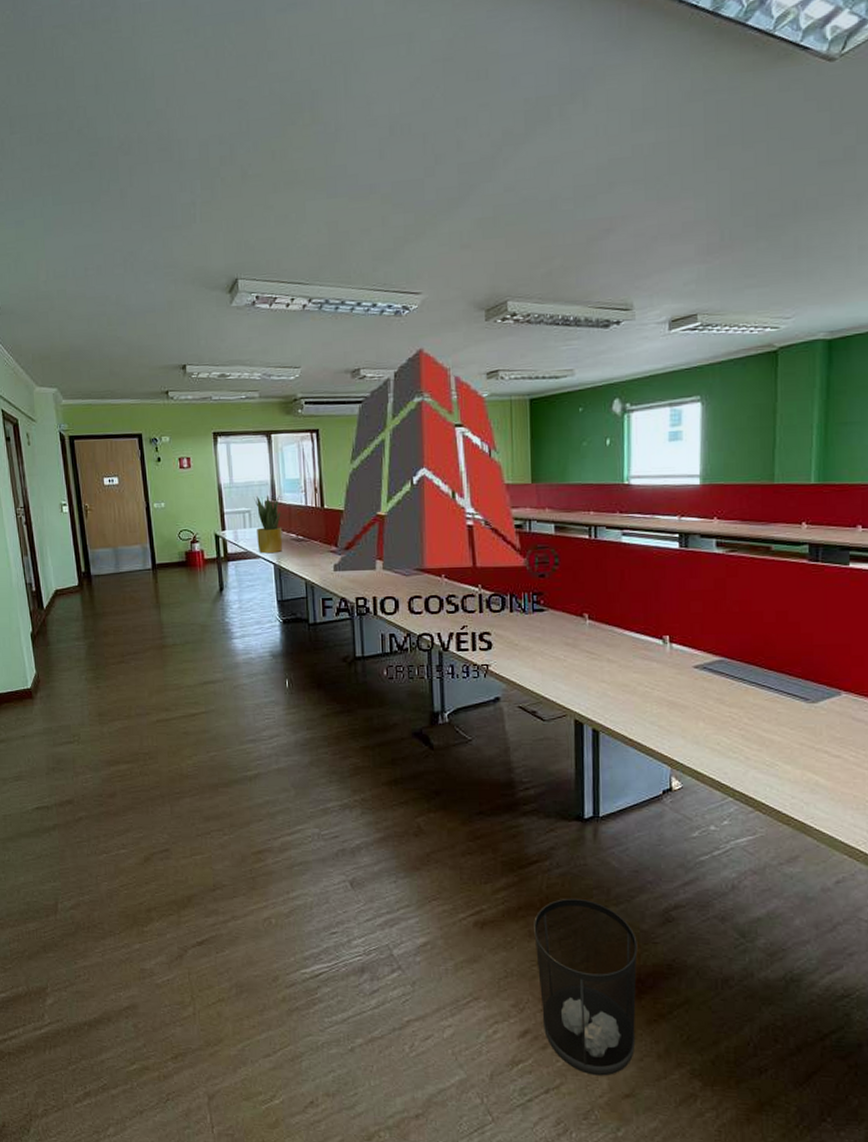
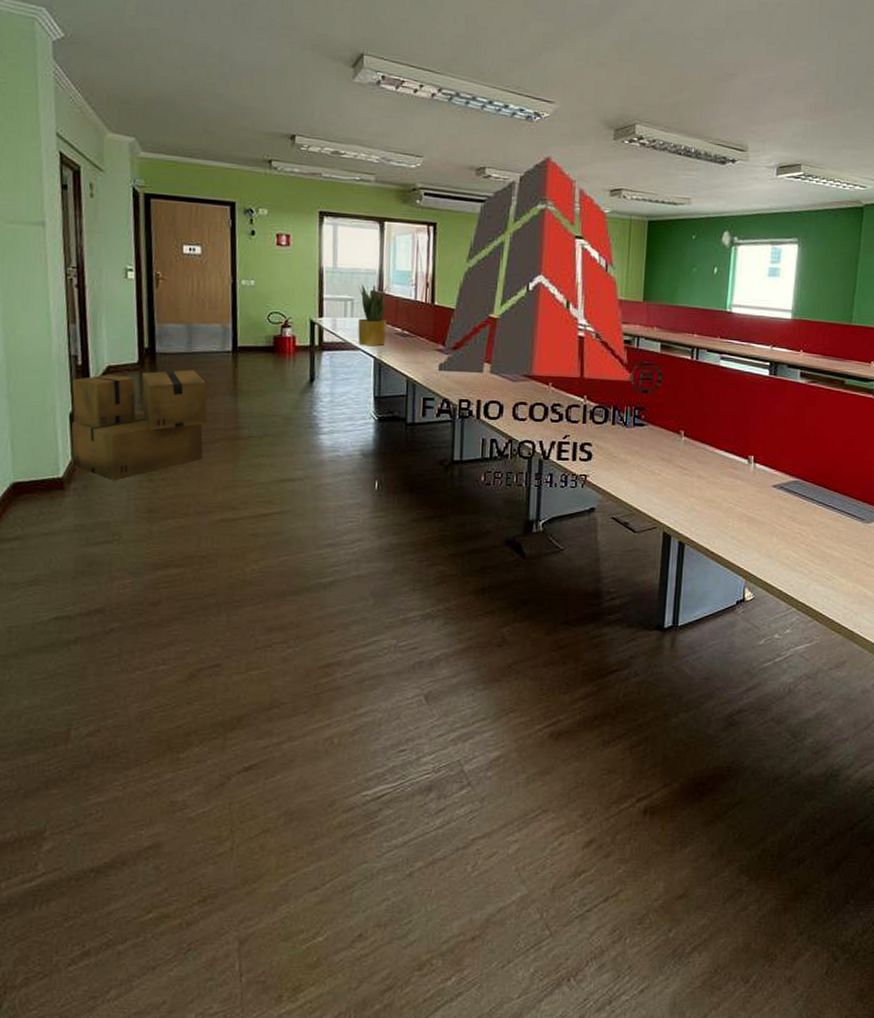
cardboard box: none [30,588,138,690] -> present [71,369,207,481]
waste bin: present [534,898,638,1076] -> none [607,706,702,880]

